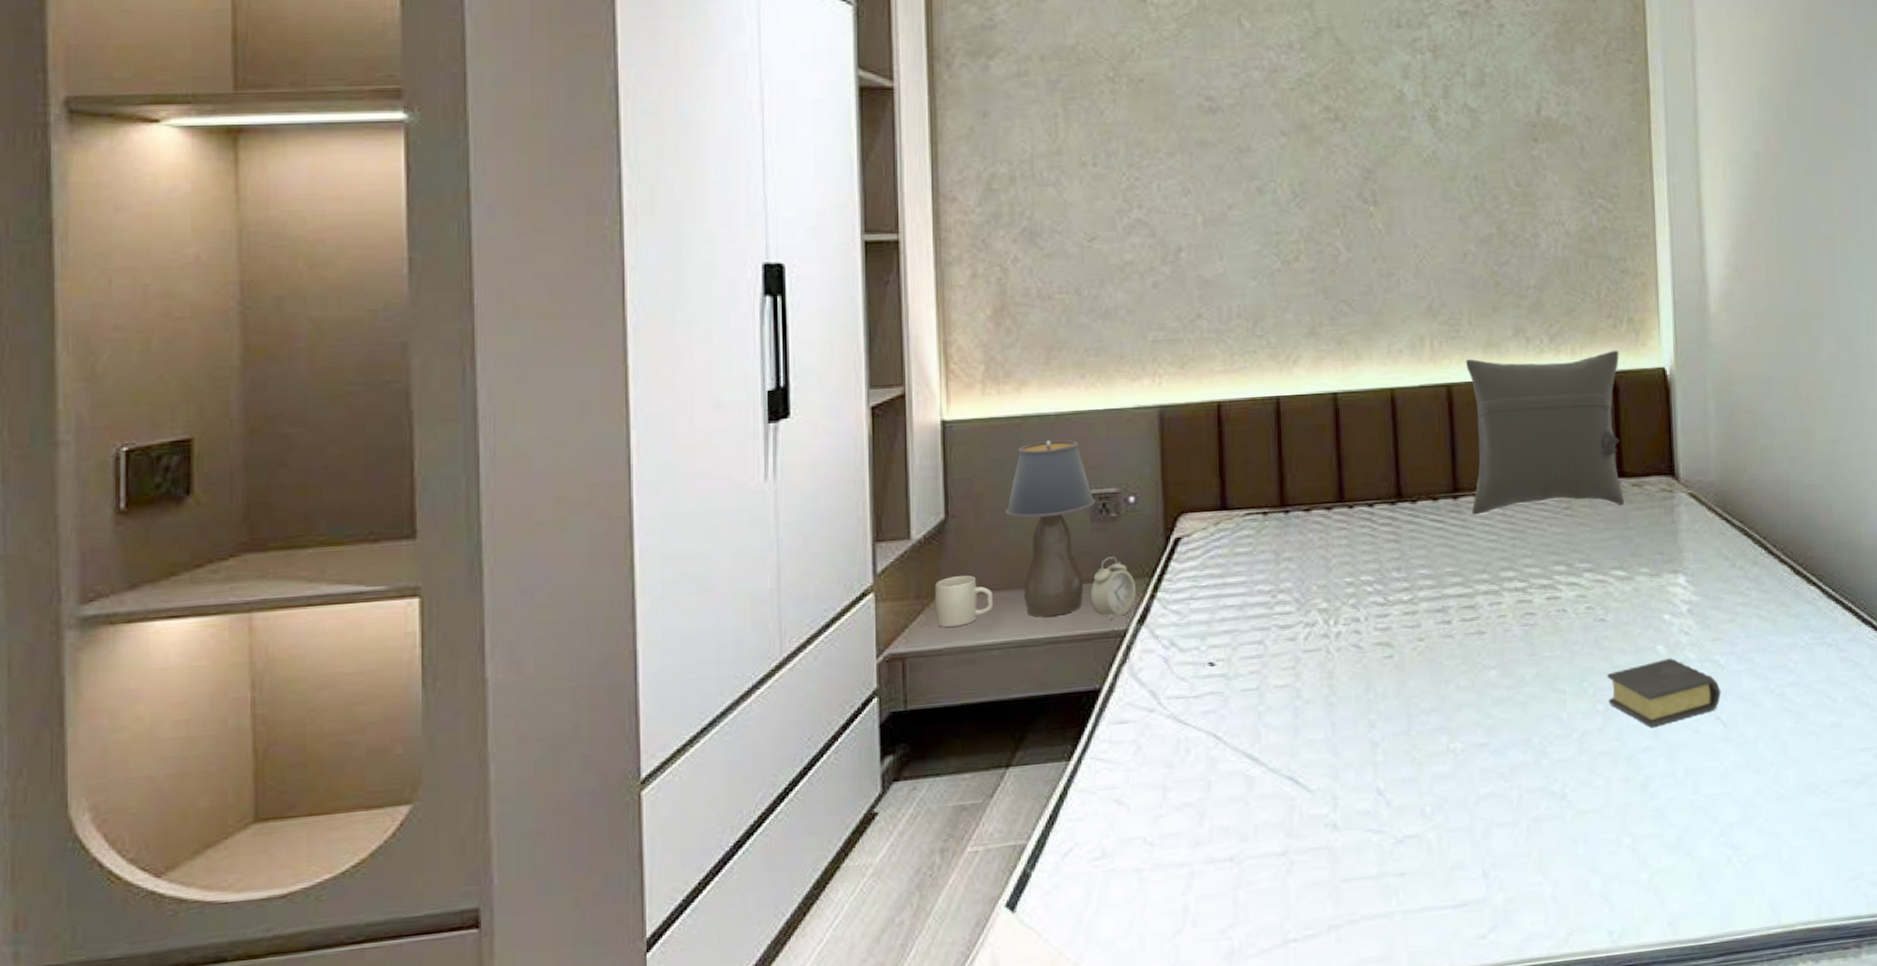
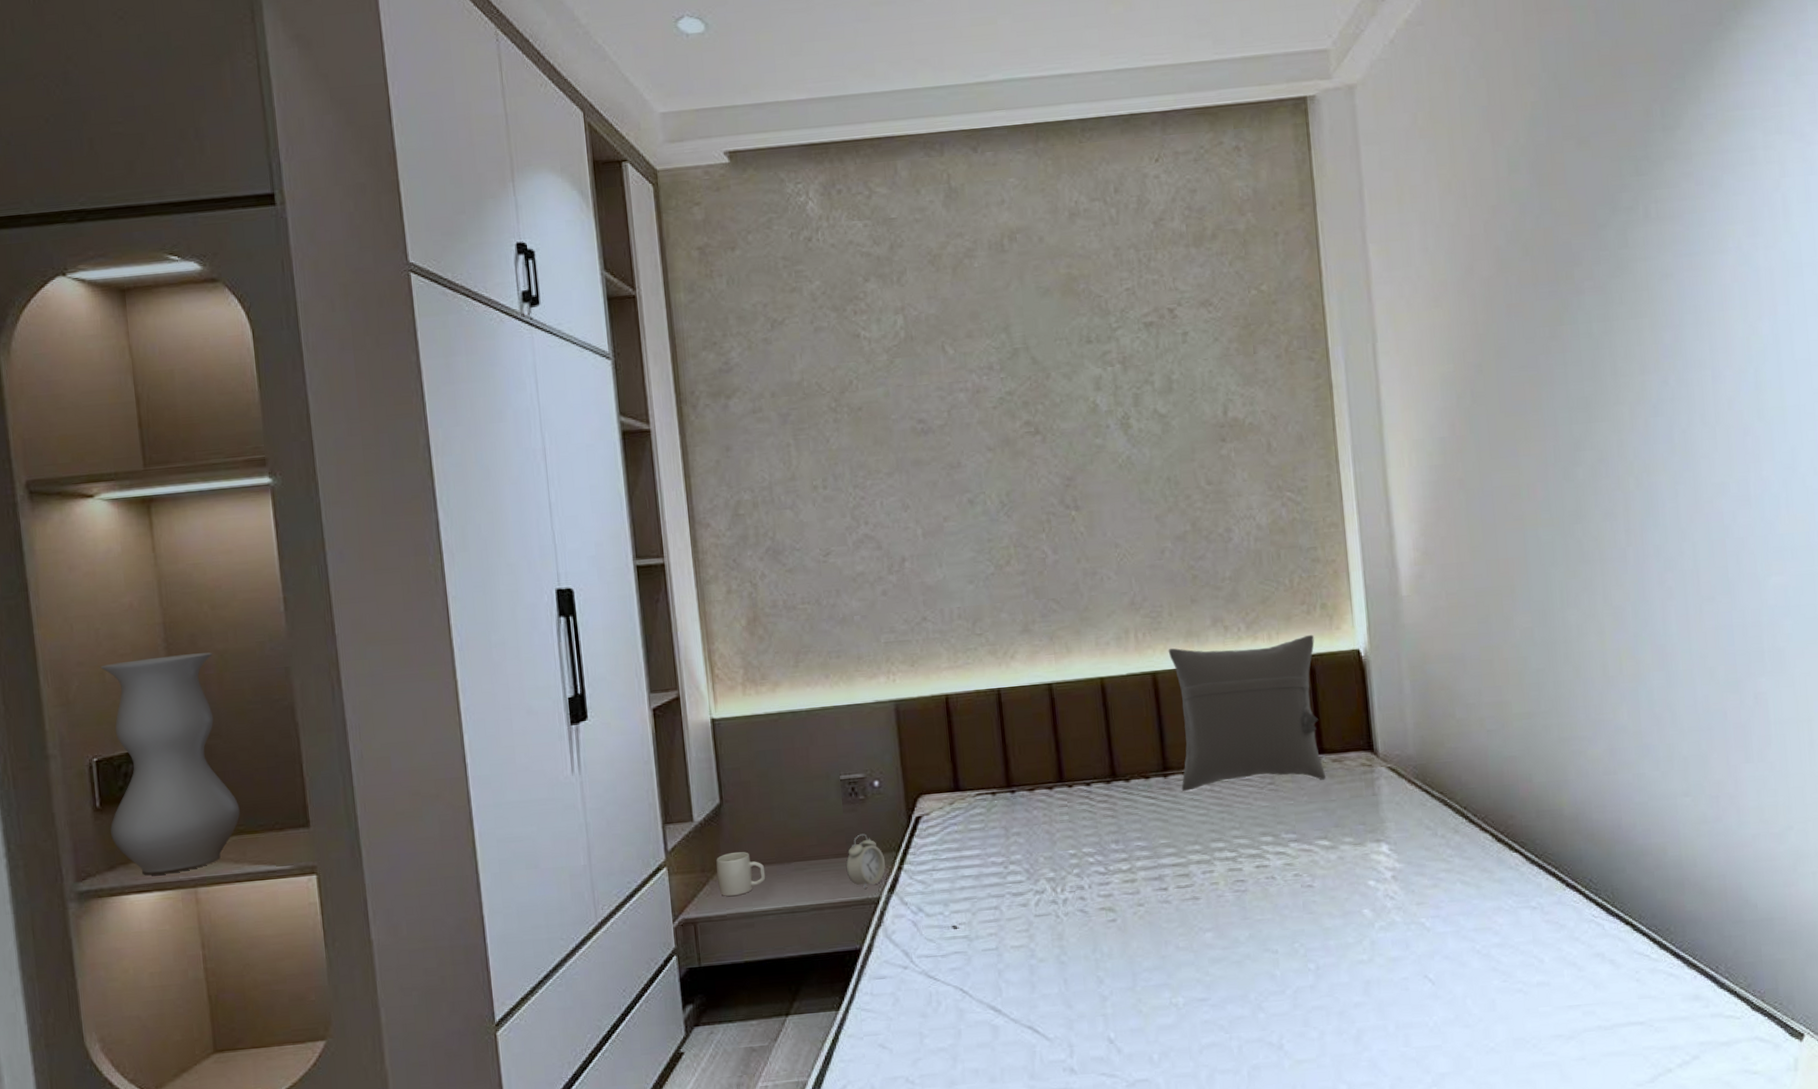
vase: none [137,320,322,597] -> present [100,652,240,876]
table lamp: present [1005,439,1095,617] -> none [769,732,845,887]
book: present [1607,658,1721,727] -> none [1317,921,1428,985]

